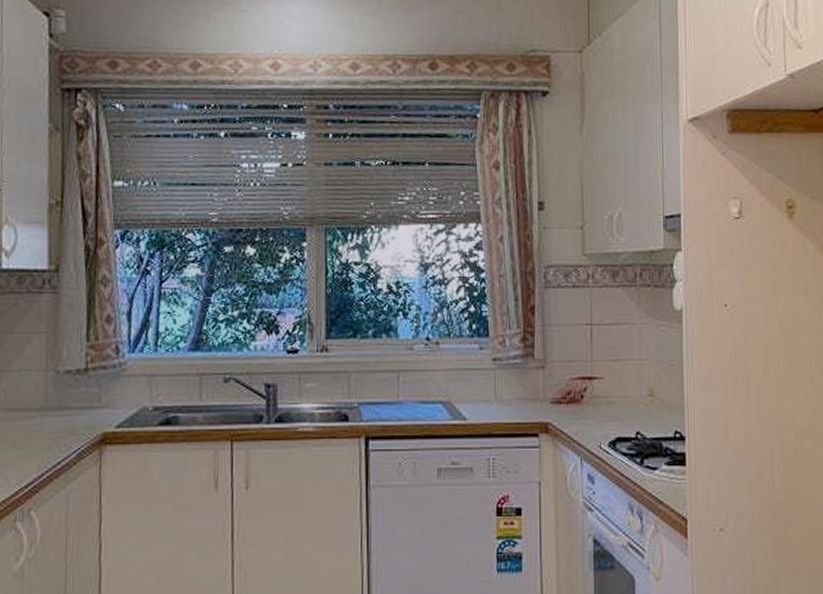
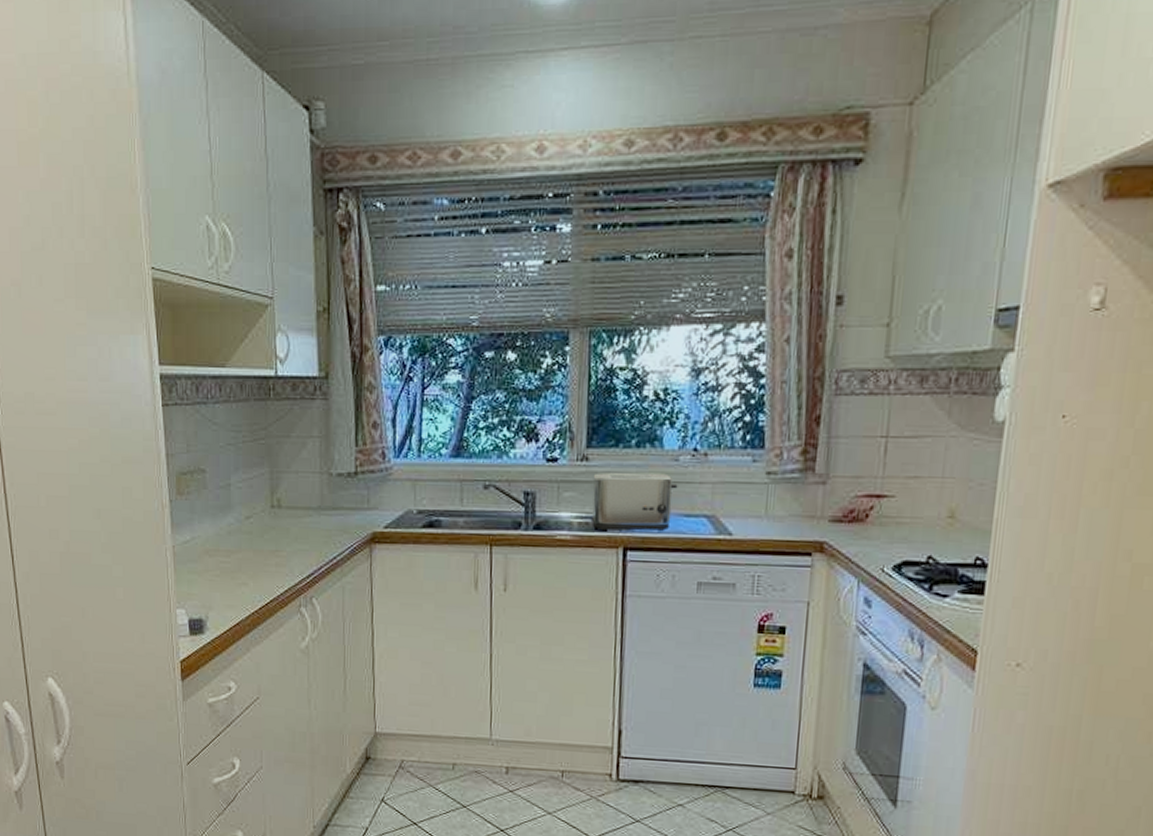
toaster: none [332,362,414,420] -> present [590,472,678,531]

